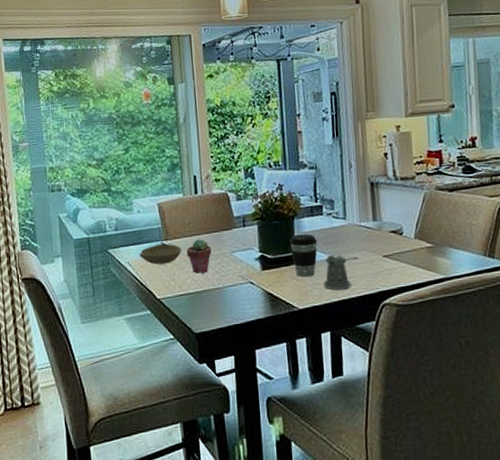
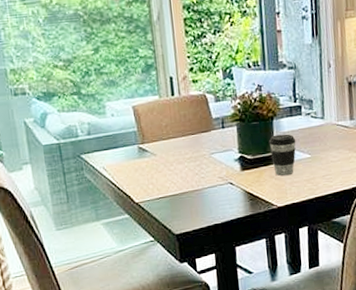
bowl: present [139,243,182,265] -> none [115,147,159,169]
potted succulent: present [186,239,212,274] -> none [164,141,190,176]
pepper shaker: present [323,254,359,290] -> none [301,153,336,188]

